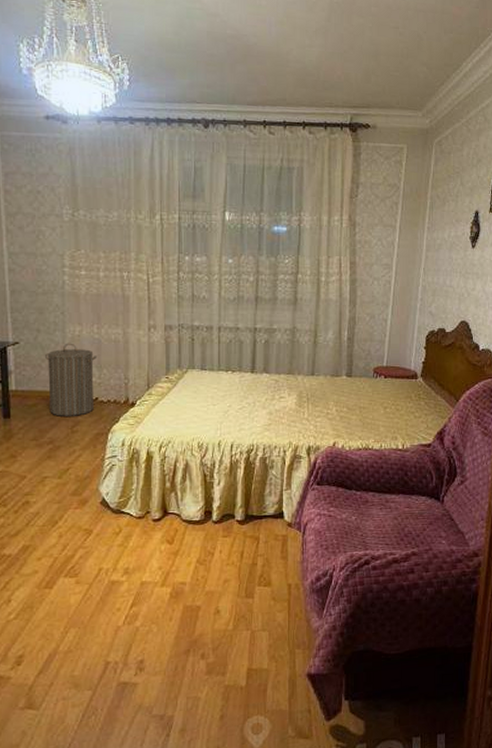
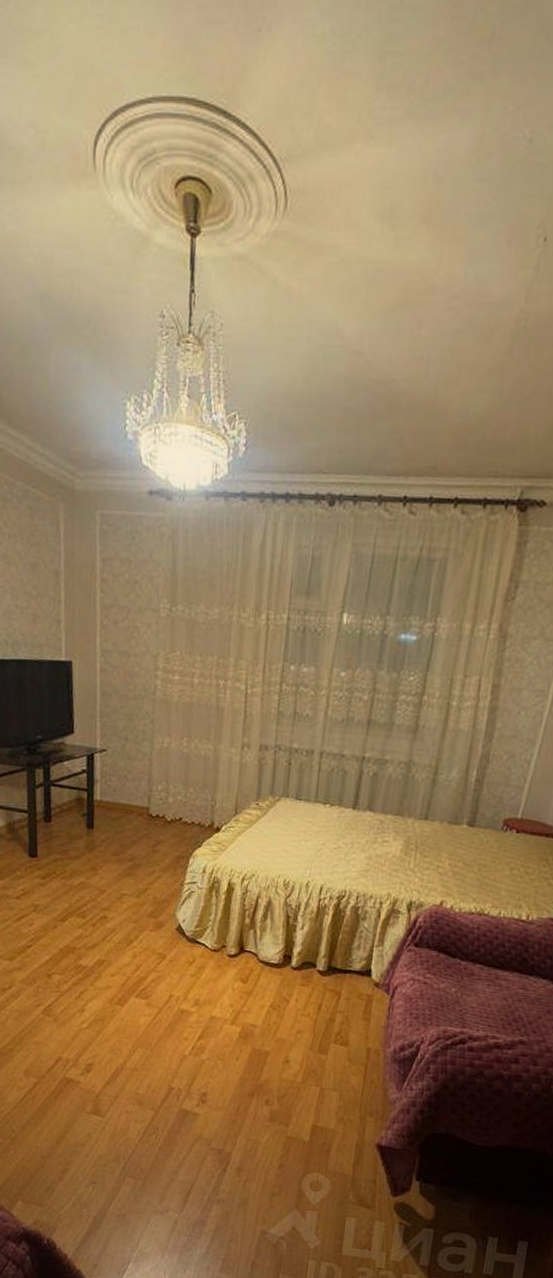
laundry hamper: present [44,343,98,416] -> none [130,755,185,835]

